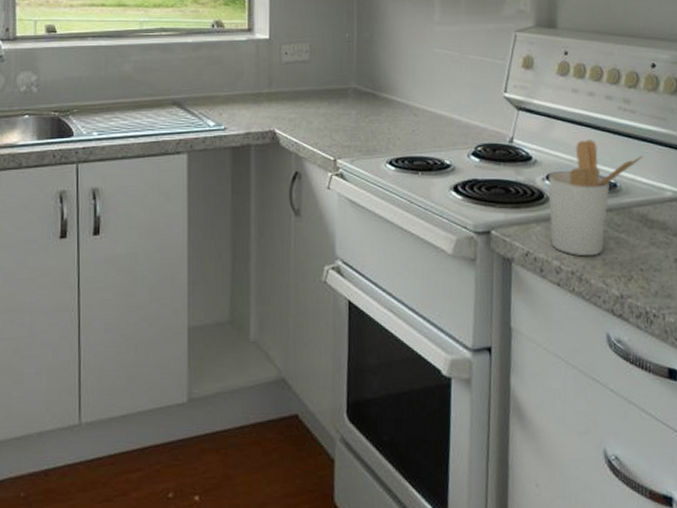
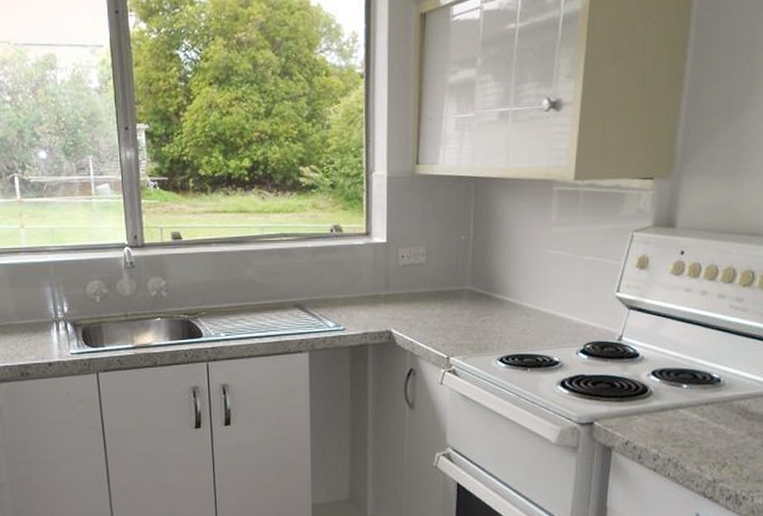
utensil holder: present [548,140,644,257] -> none [651,337,751,445]

